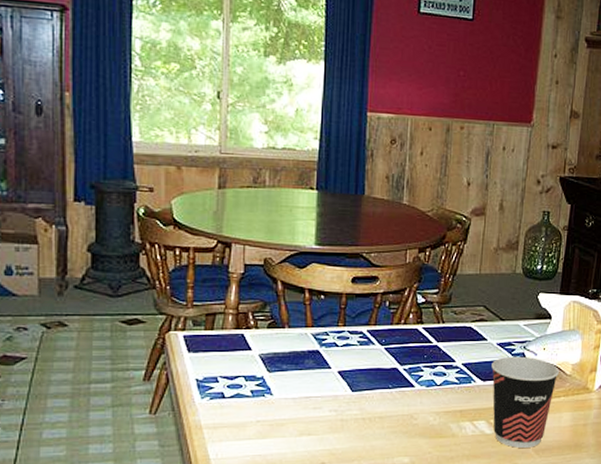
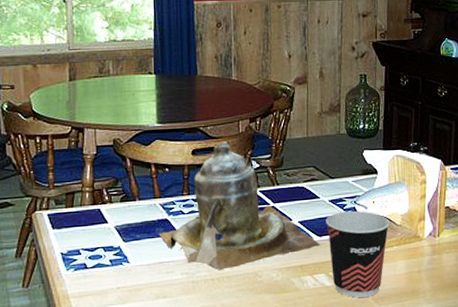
teapot: none [307,270,484,411] -> present [158,140,321,271]

